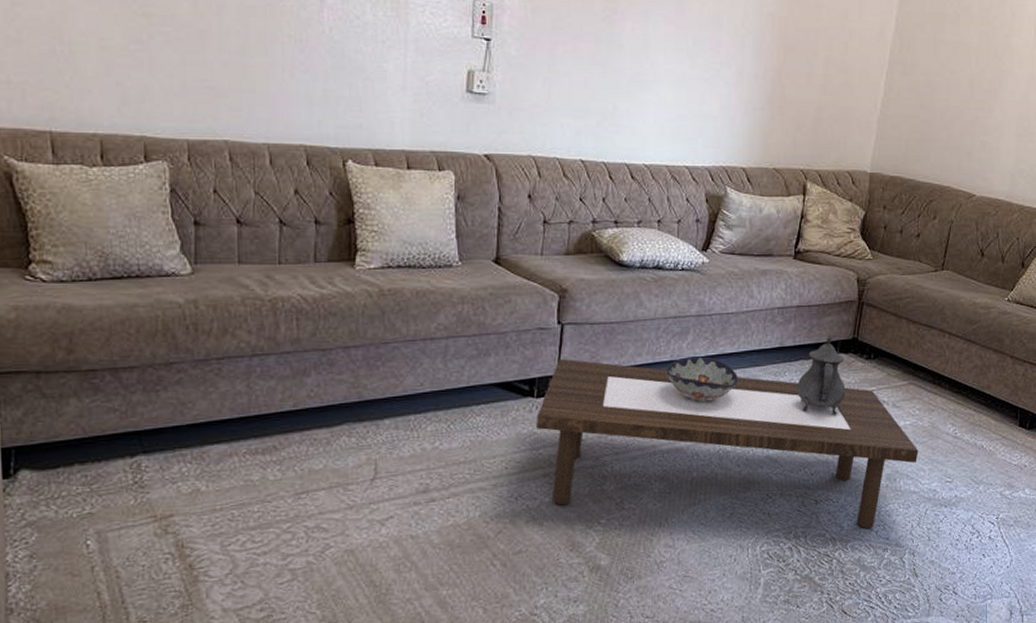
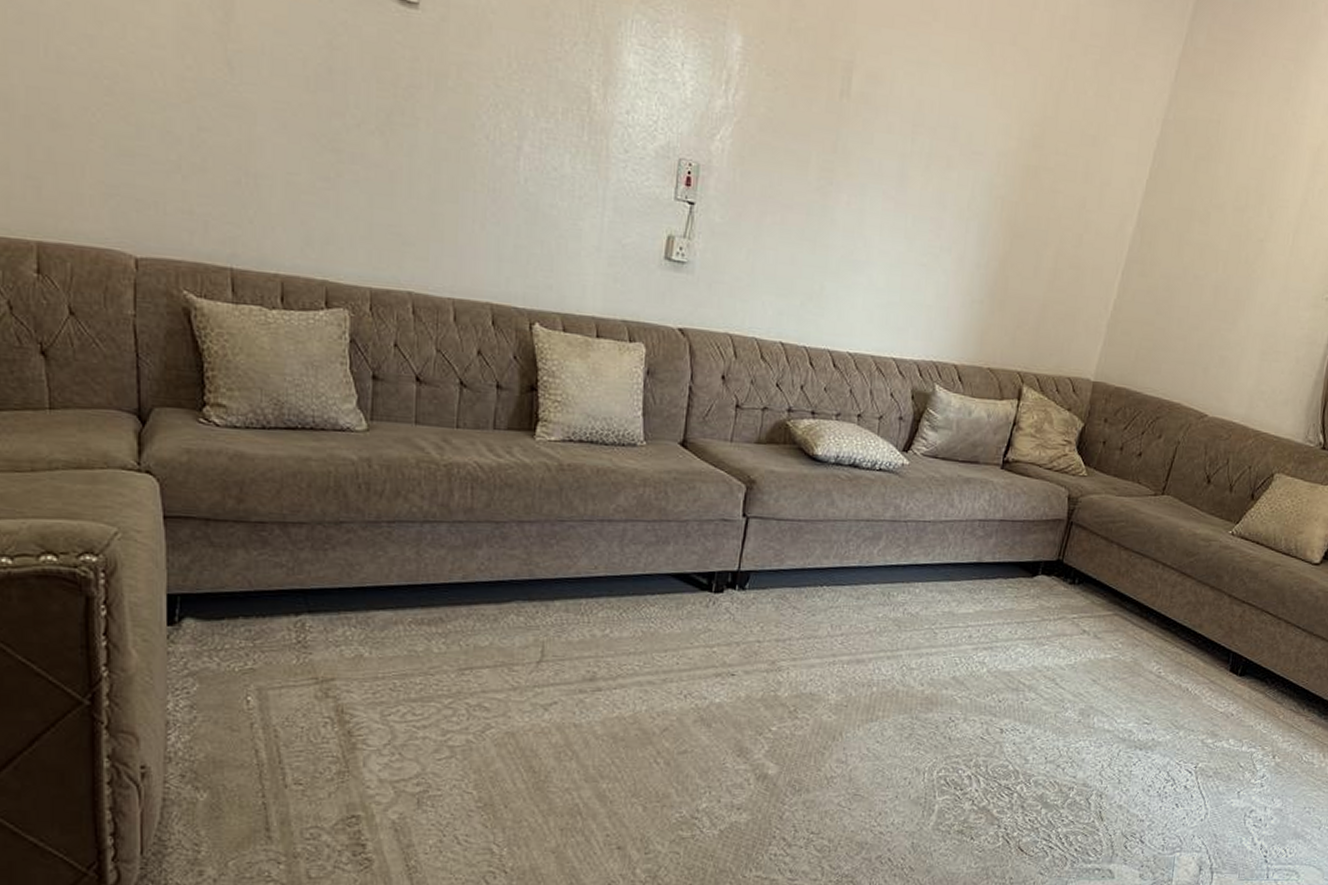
coffee table: present [535,358,919,529] -> none [711,553,1118,765]
decorative bowl: present [665,356,739,403] -> none [852,564,931,615]
teapot: present [796,333,846,416] -> none [991,552,1046,641]

